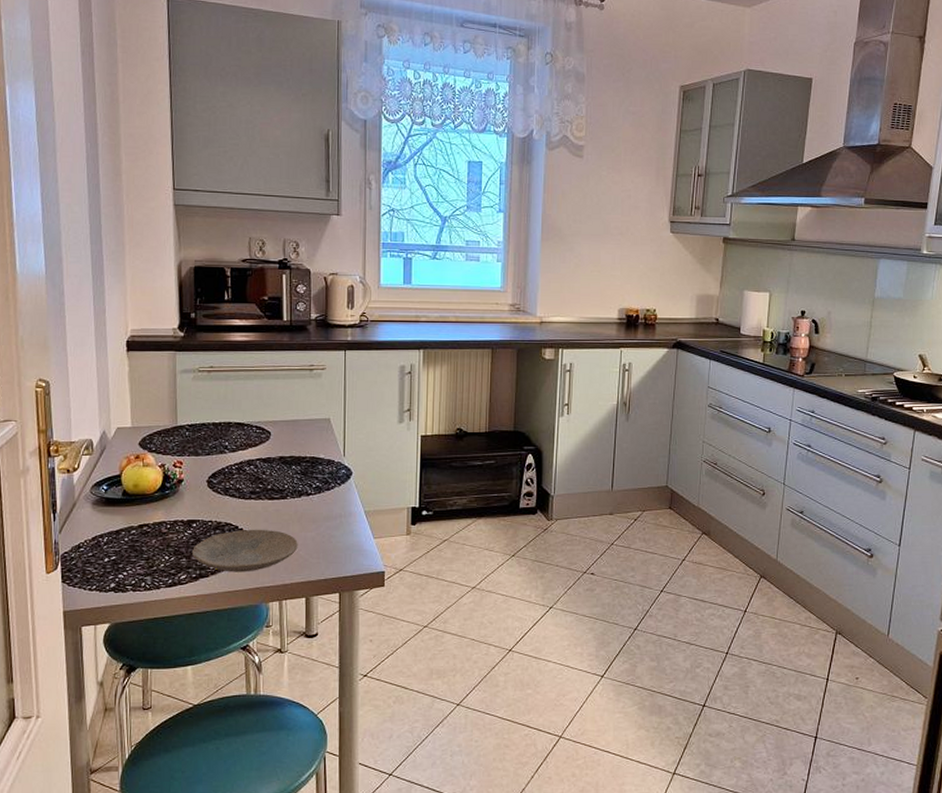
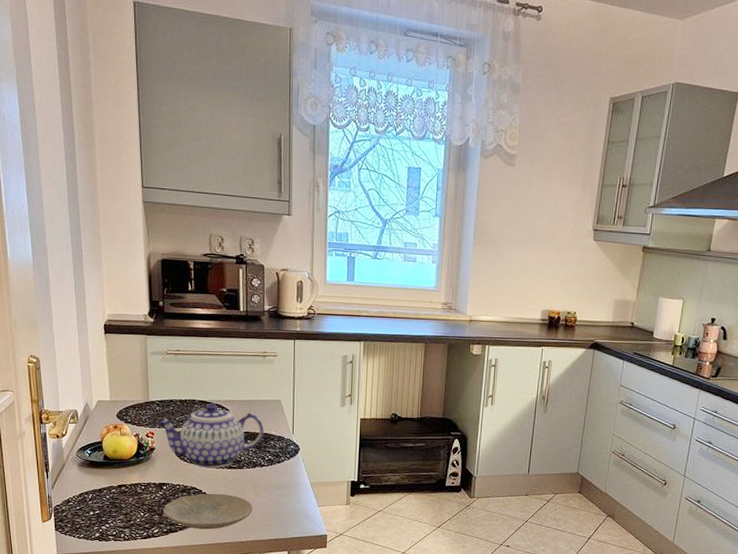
teapot: none [186,425,310,501] -> present [157,403,264,469]

